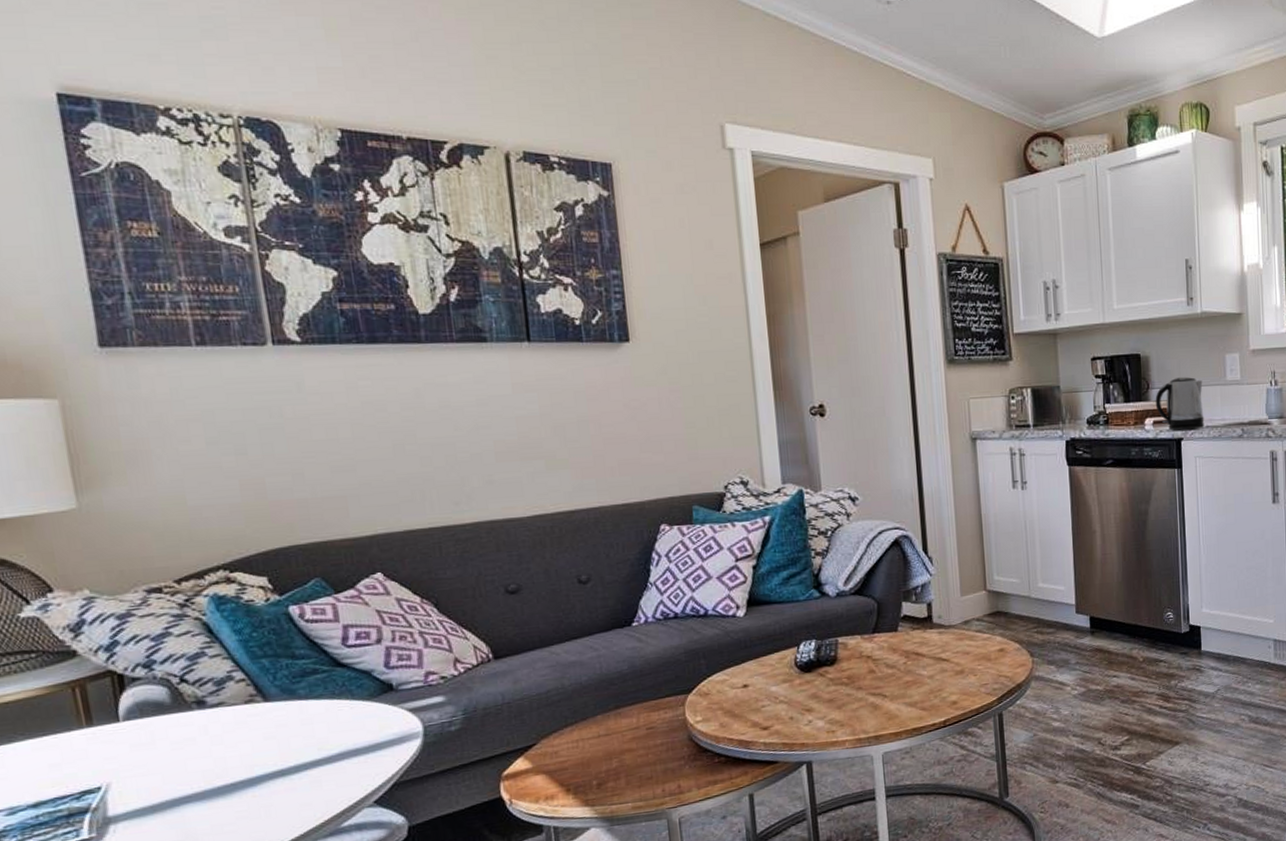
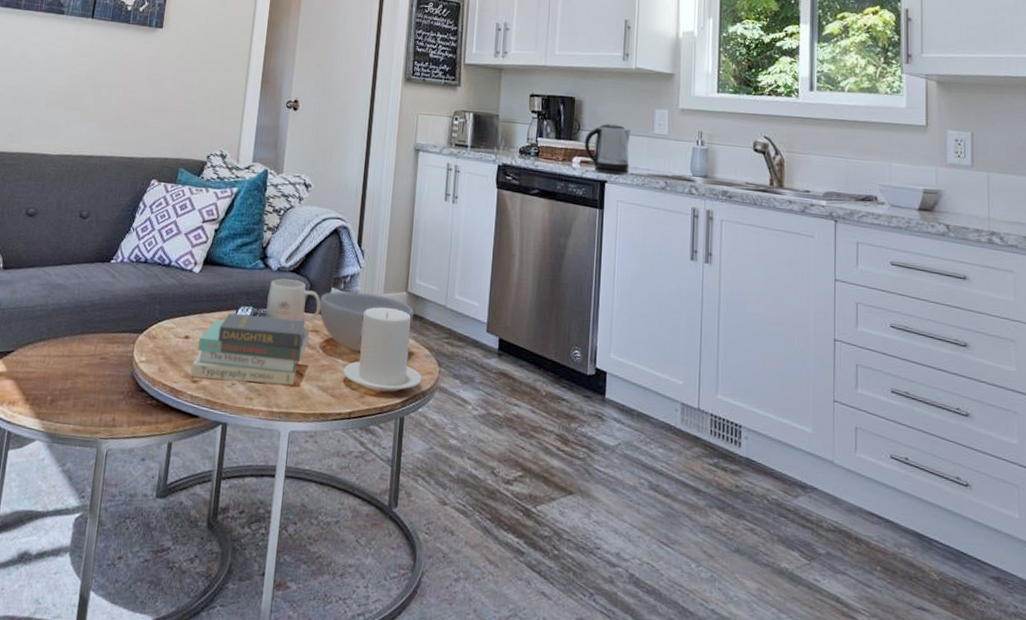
books: none [757,641,887,725] -> present [190,313,310,385]
mug: none [830,602,894,647] -> present [266,278,321,322]
bowl: none [891,598,997,661] -> present [319,291,414,352]
candle: none [930,609,1016,695] -> present [343,307,422,392]

